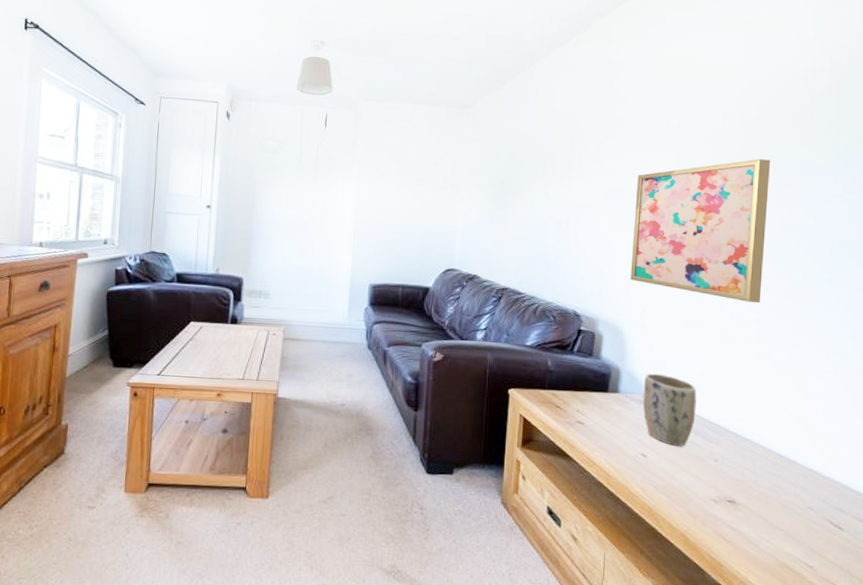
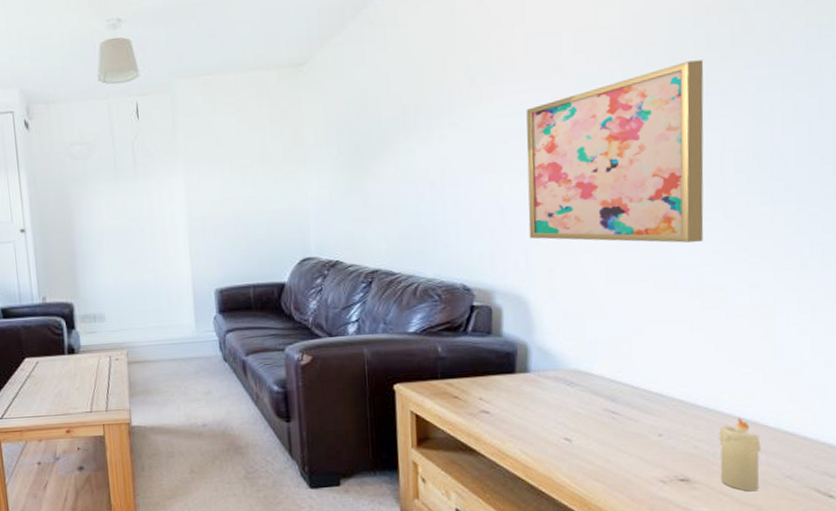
plant pot: present [642,373,697,447] -> none [559,343,630,425]
candle: none [759,453,791,518] -> present [719,417,761,492]

